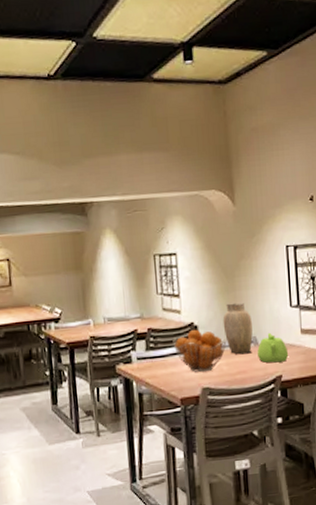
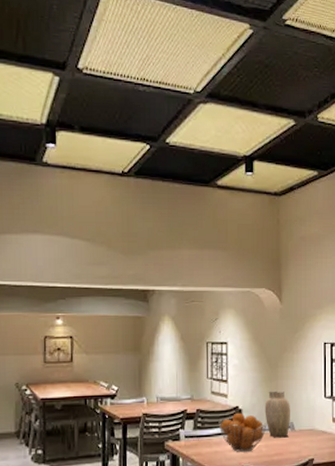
teapot: present [257,332,289,363] -> none [294,419,321,447]

